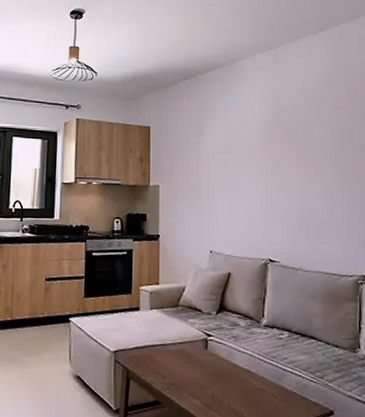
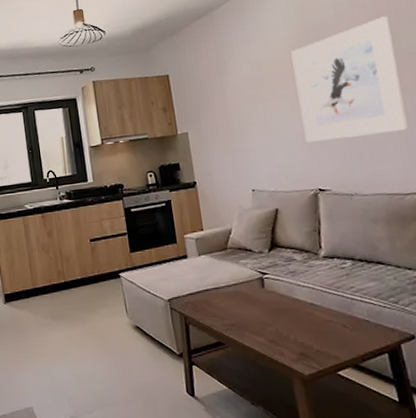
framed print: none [262,111,350,217] -> present [291,16,408,142]

